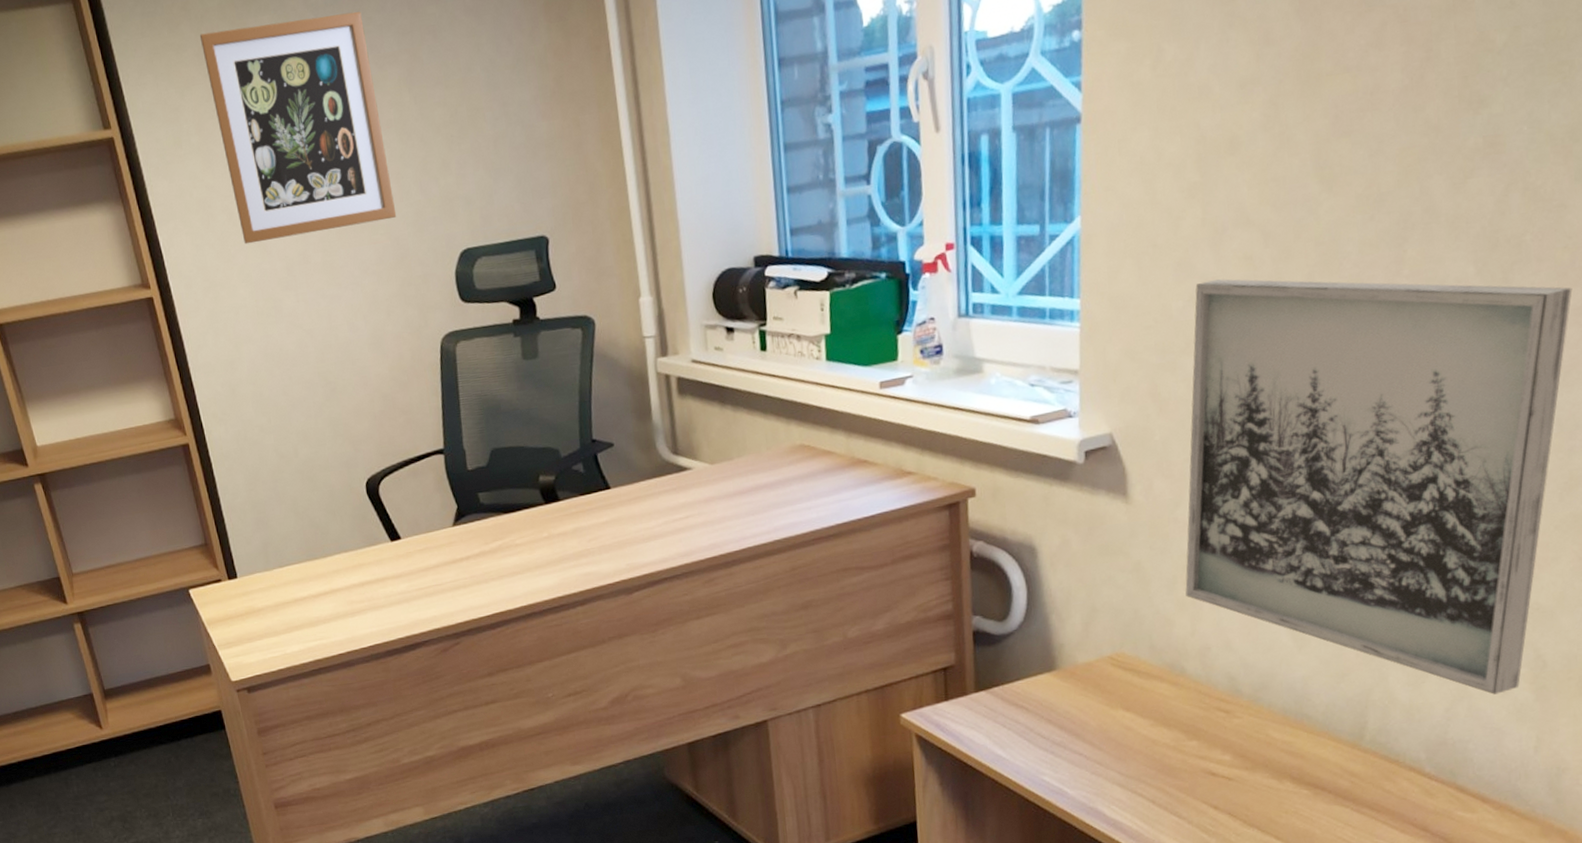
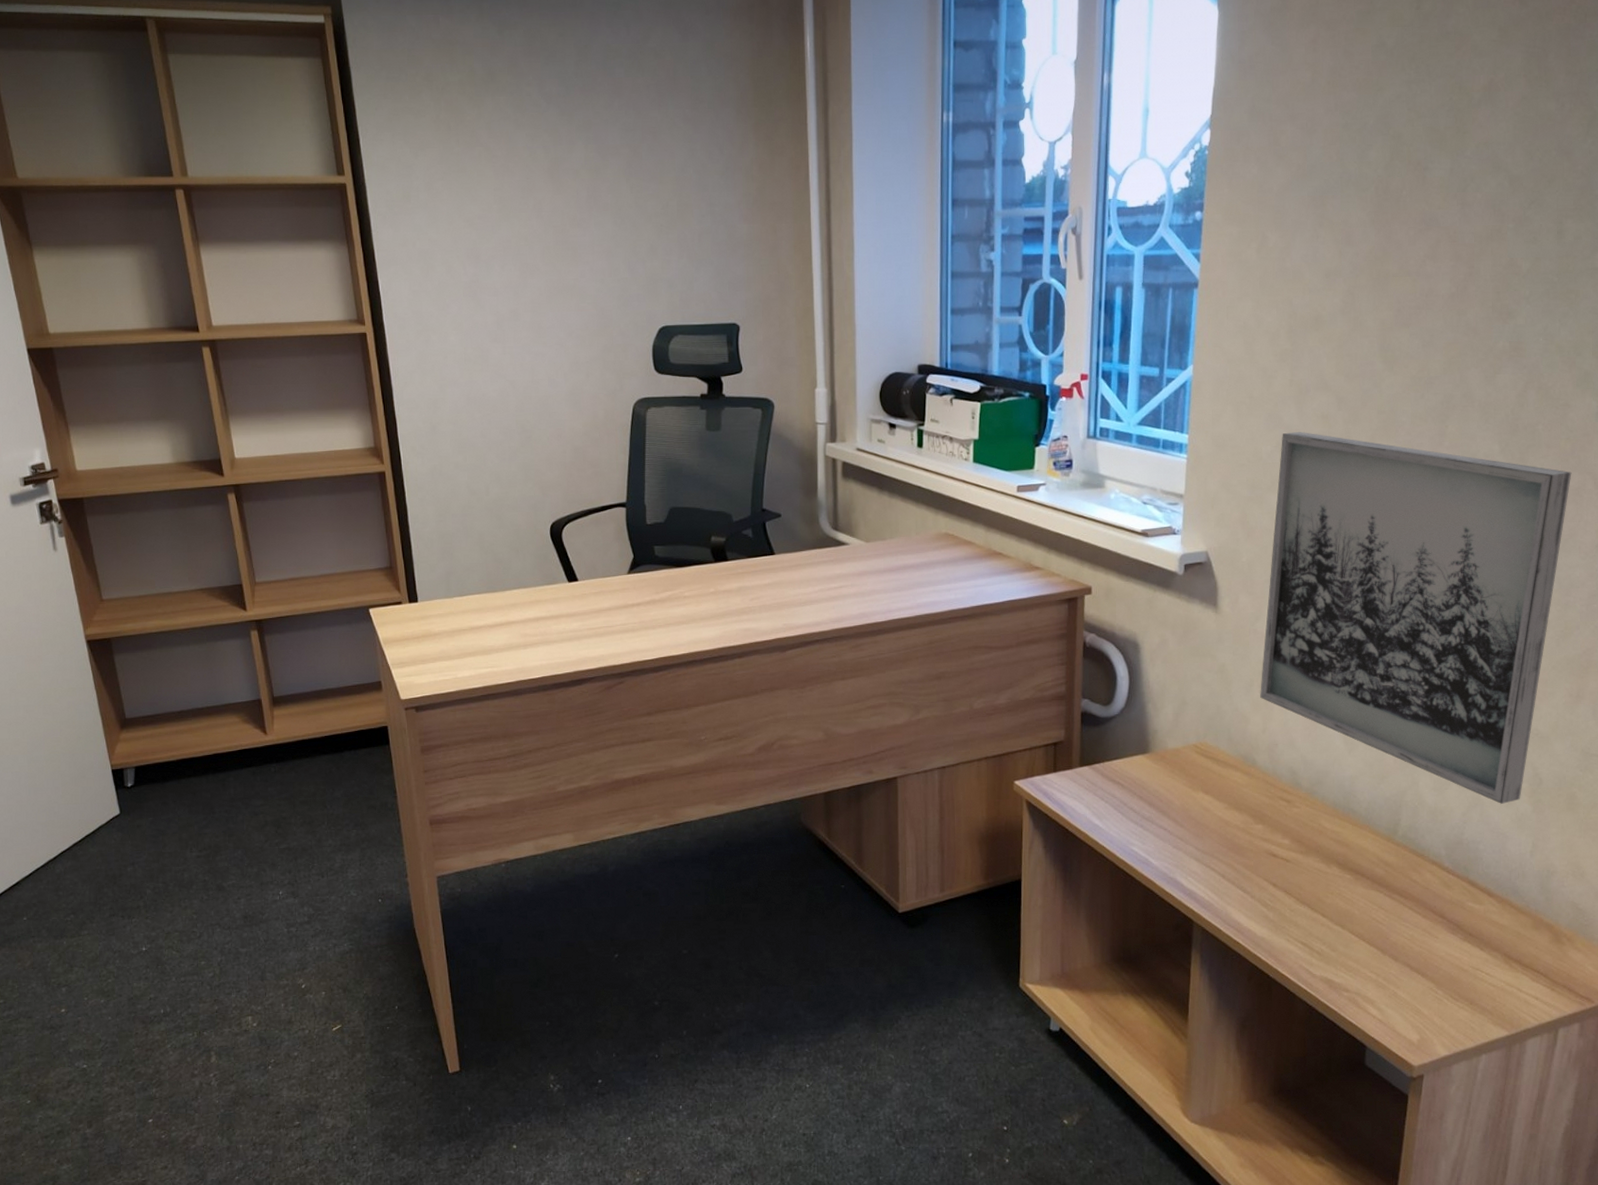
wall art: present [199,11,397,245] -> none [438,103,604,296]

